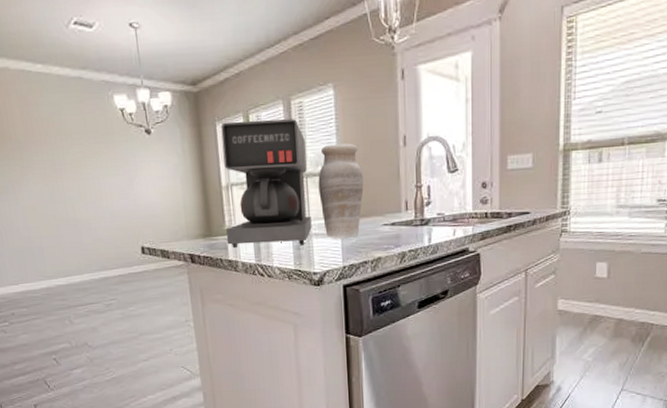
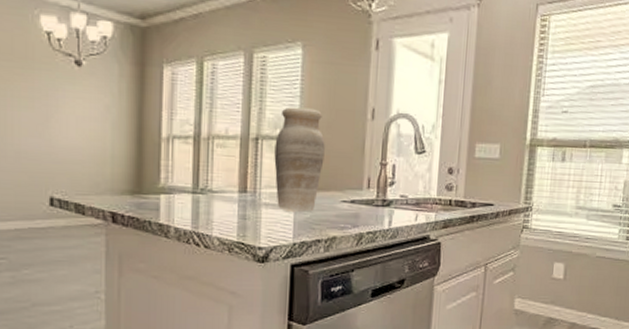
coffee maker: present [221,119,312,249] -> none [159,65,265,214]

